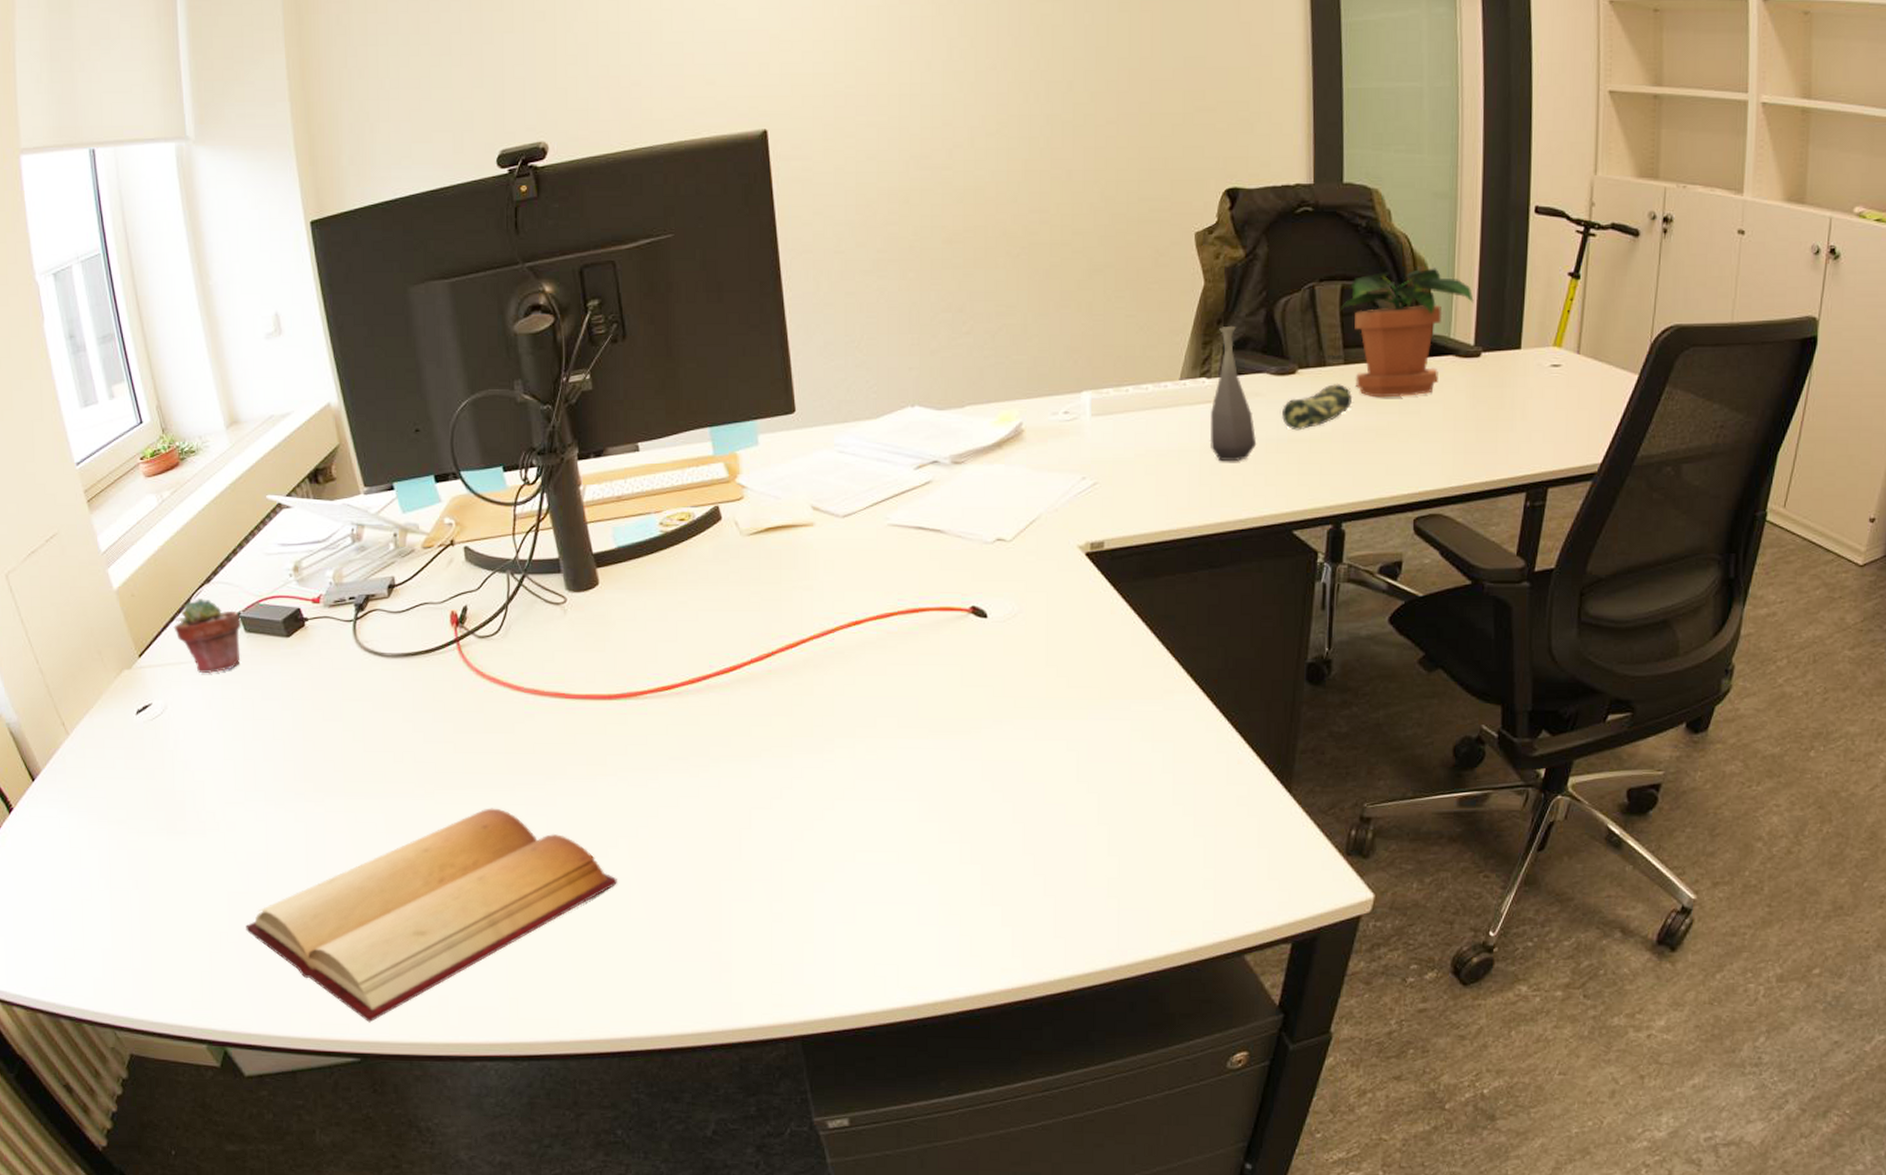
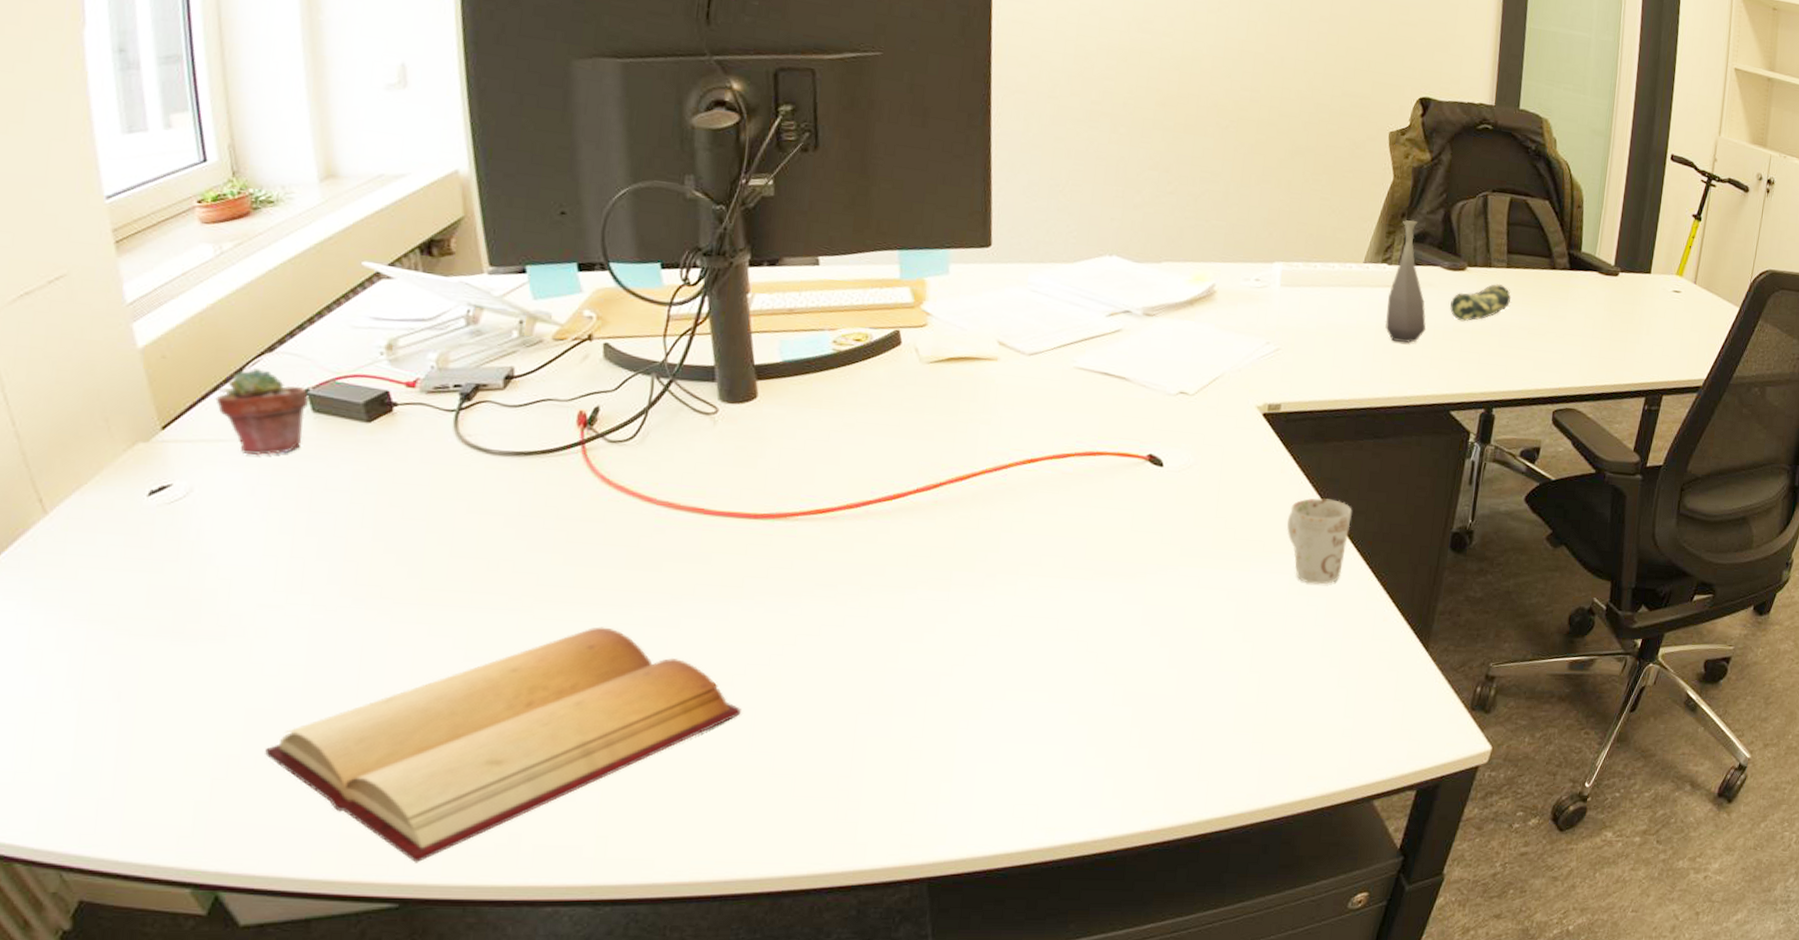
mug: none [1122,637,1192,729] -> present [1286,498,1352,585]
potted plant: present [1340,268,1474,398] -> none [1507,190,1617,303]

